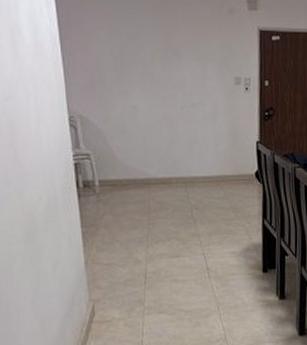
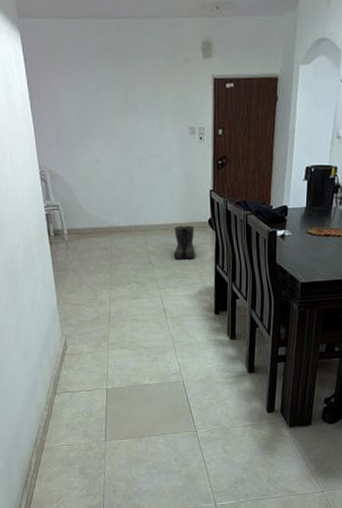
boots: none [217,178,242,214] -> present [173,226,196,260]

